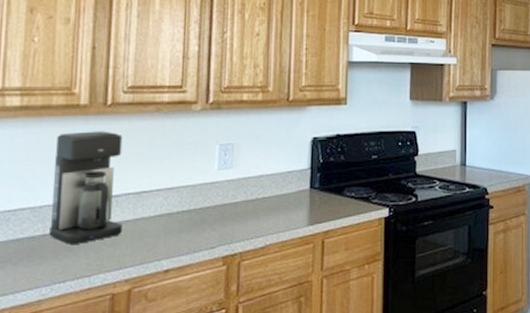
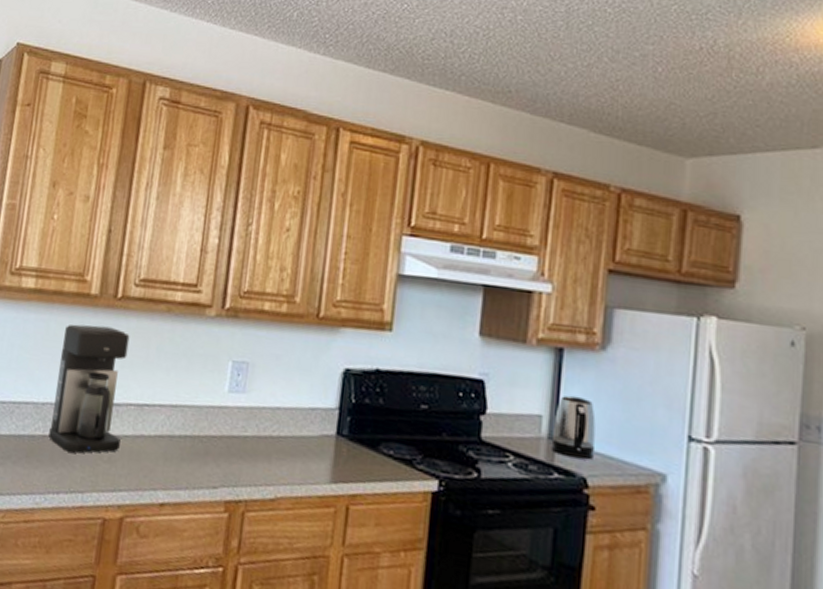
kettle: none [463,133,491,176] -> present [550,395,596,461]

